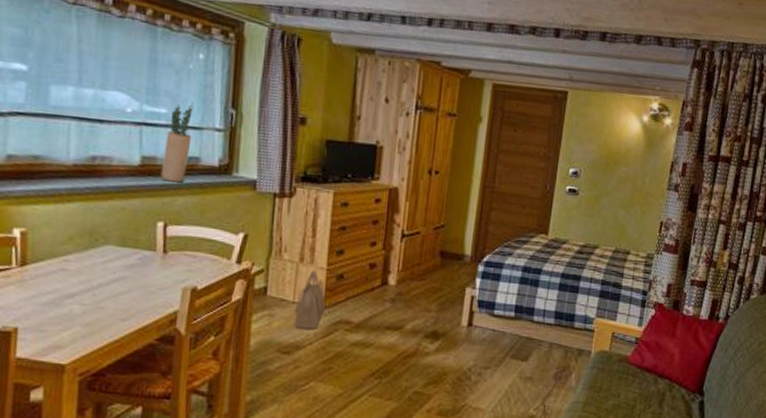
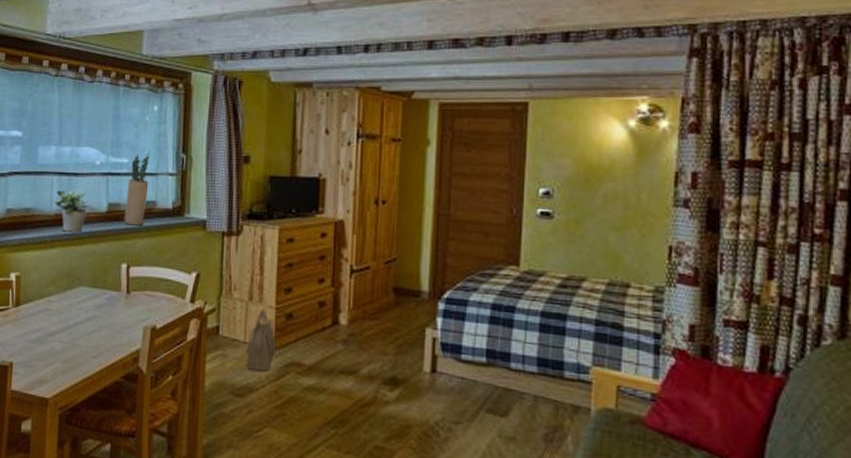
potted plant: none [71,136,120,188] -> present [53,188,91,234]

